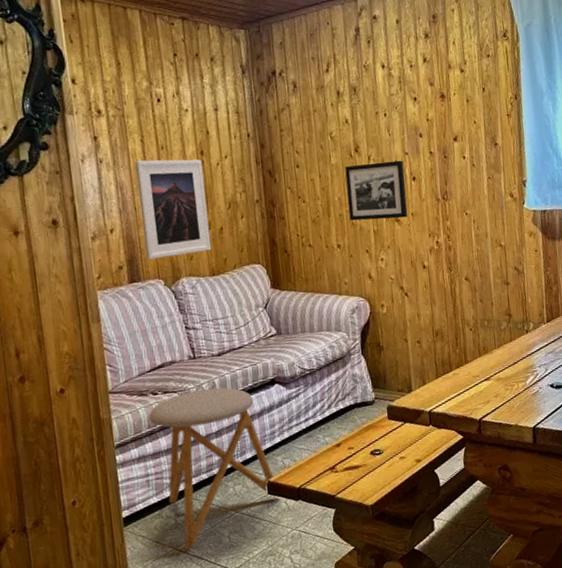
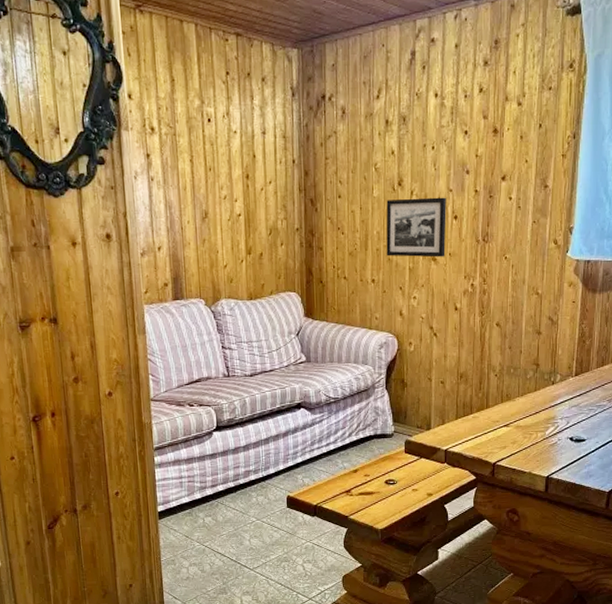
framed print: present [135,159,212,260] -> none [183,181,251,280]
stool: present [149,387,278,550] -> none [185,406,295,547]

